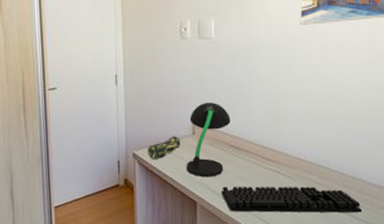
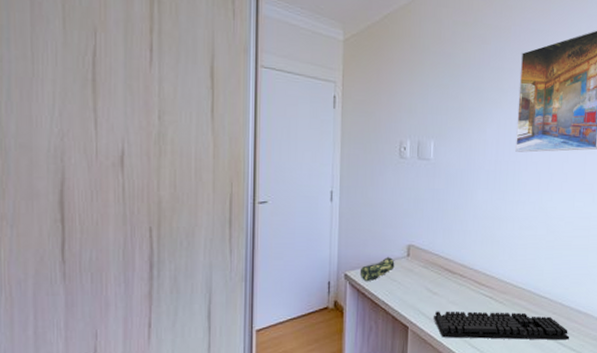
desk lamp: present [186,101,231,178] -> none [399,223,446,301]

